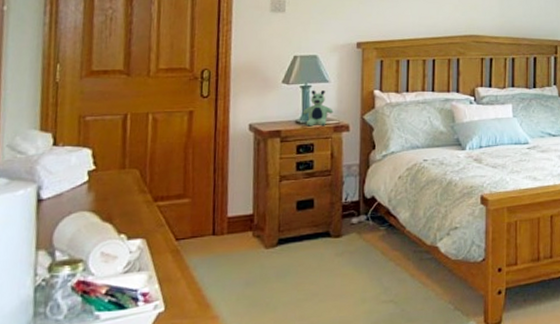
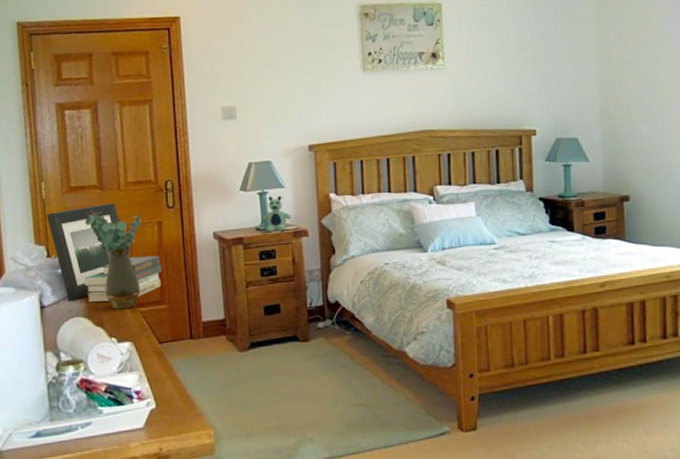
picture frame: none [58,89,145,194] -> present [47,202,119,301]
books: none [95,146,189,195] -> present [84,255,163,302]
vase: none [104,96,171,204] -> present [85,209,141,310]

